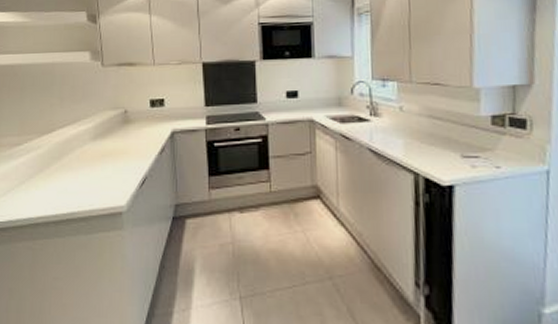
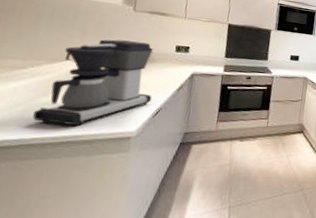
coffee maker: none [35,101,136,203] -> present [32,39,153,127]

